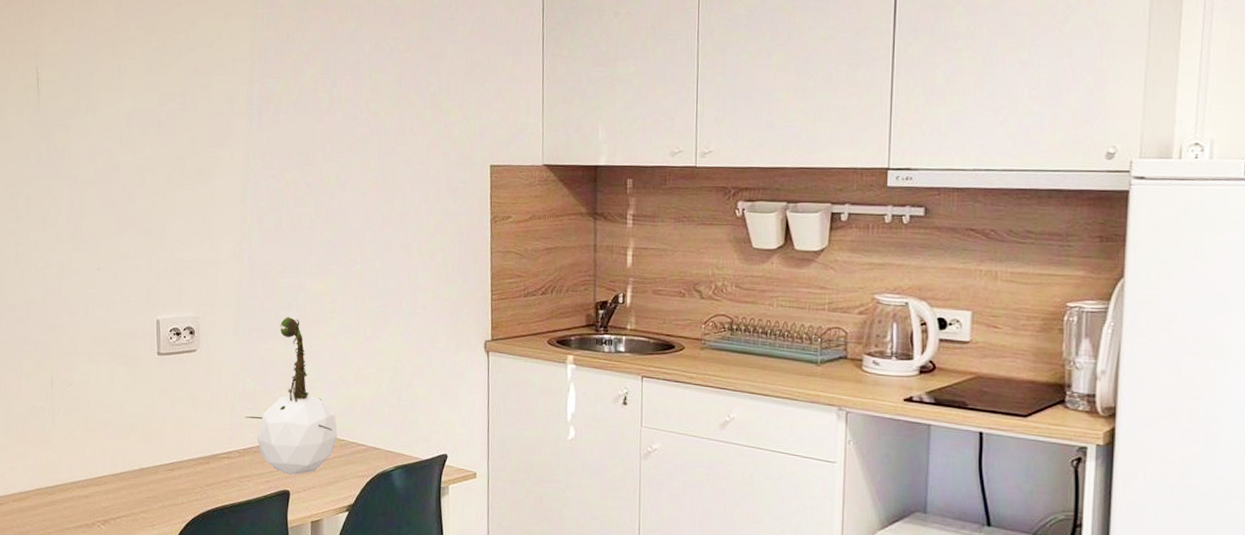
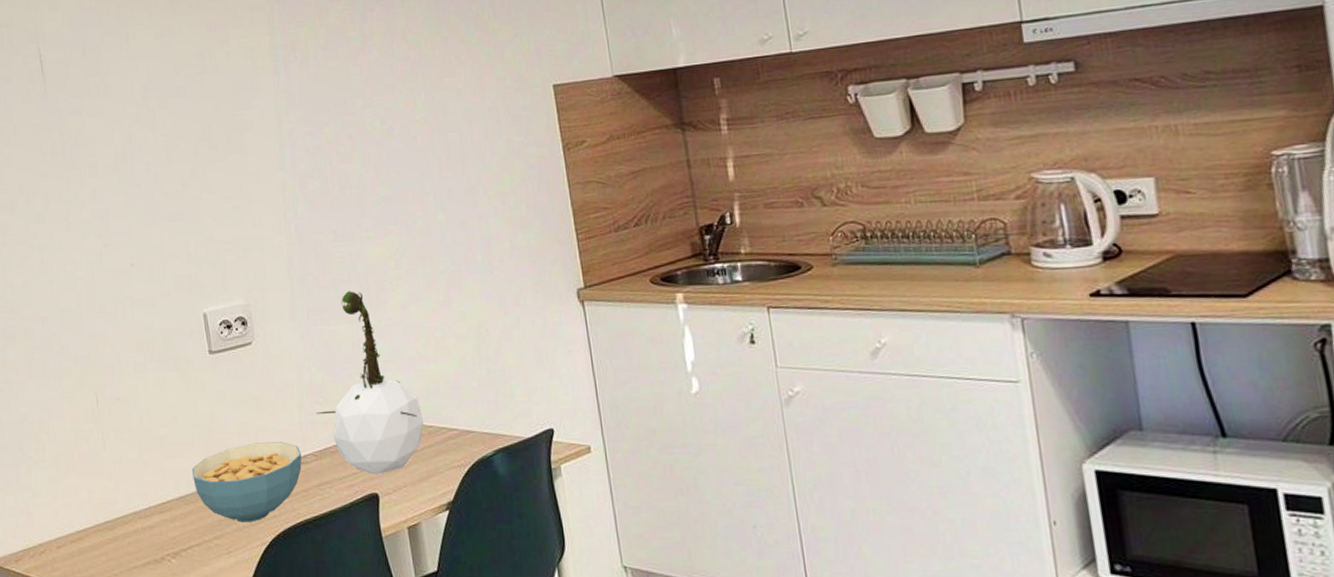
cereal bowl: none [129,435,228,503] -> present [192,442,302,523]

